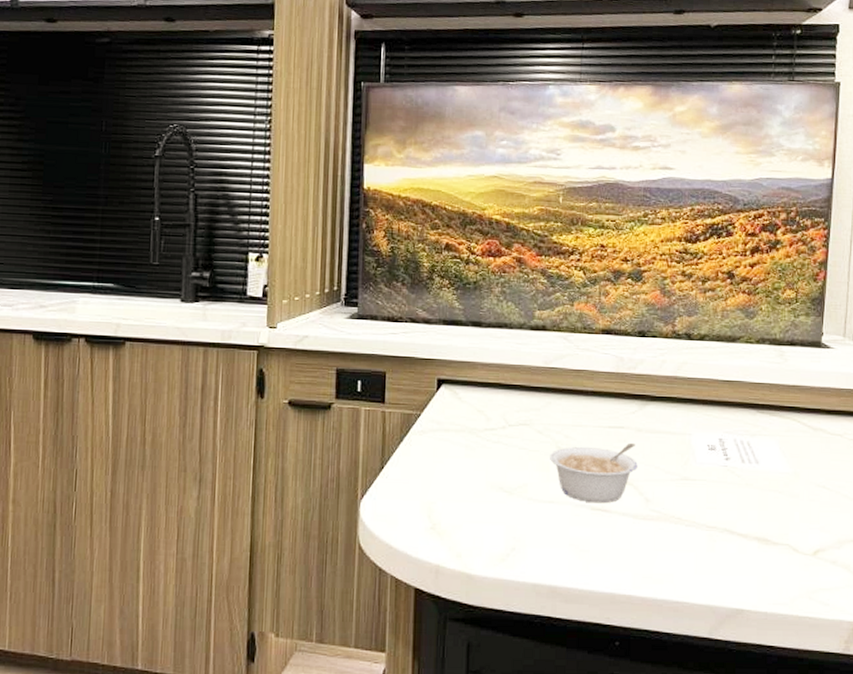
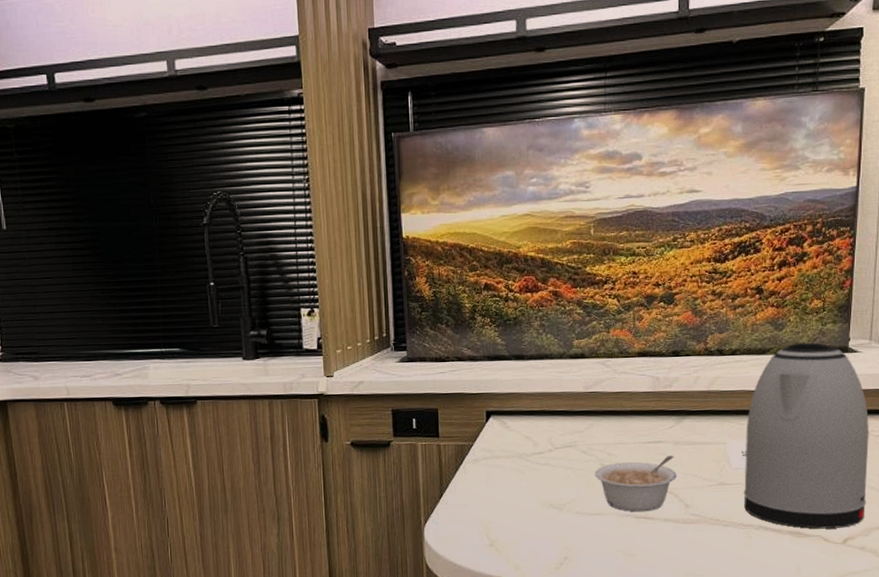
kettle: none [708,333,842,538] -> present [743,342,869,529]

